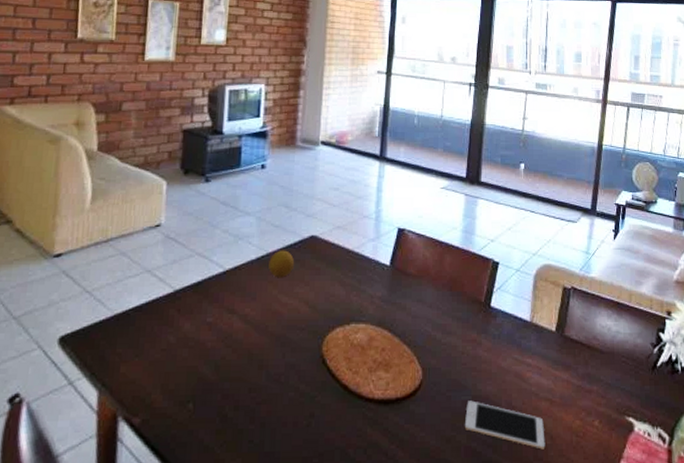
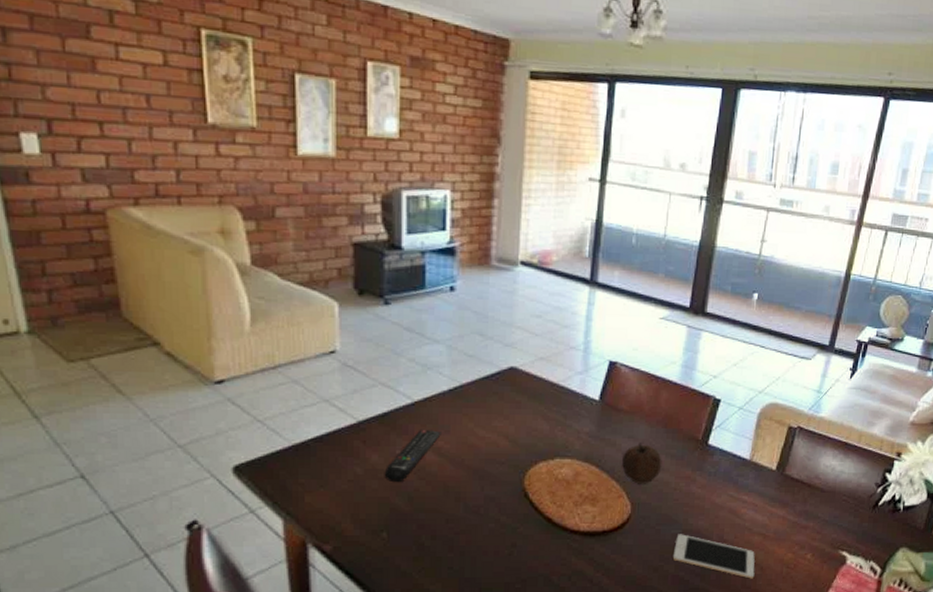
remote control: none [194,296,248,351] -> present [384,429,441,483]
fruit: present [268,250,295,278] -> none [463,381,492,411]
fruit: none [412,306,449,348] -> present [622,443,662,484]

